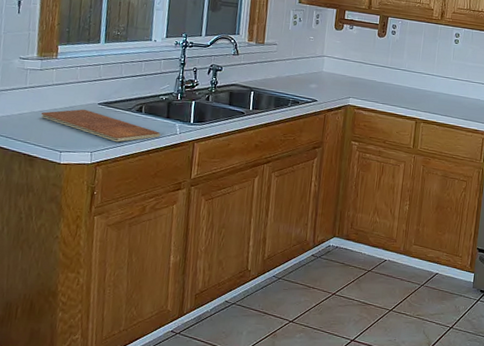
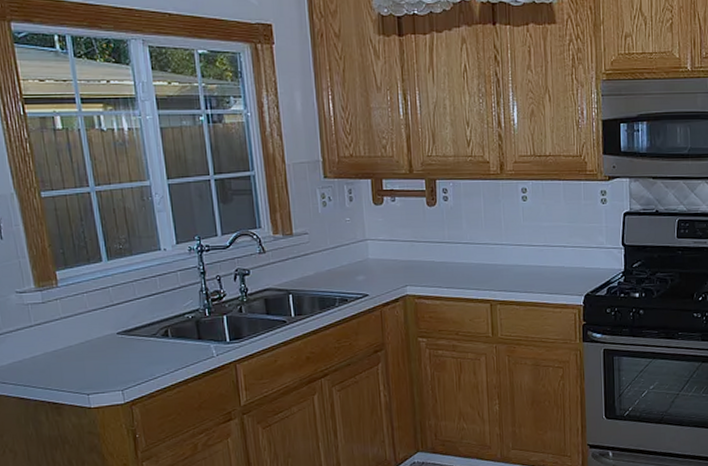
chopping board: present [40,109,161,142] -> none [55,341,196,375]

